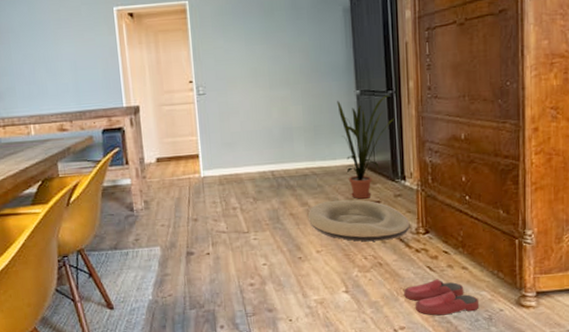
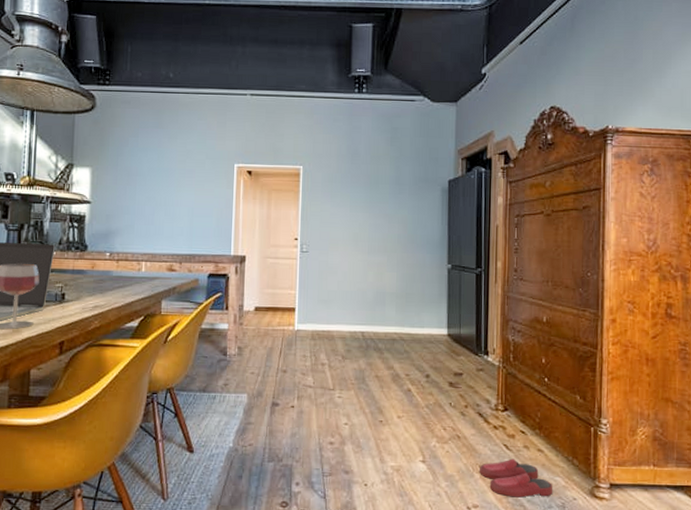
dog bed: present [307,199,410,242] -> none [392,368,490,413]
house plant: present [337,94,394,199] -> none [429,271,481,369]

